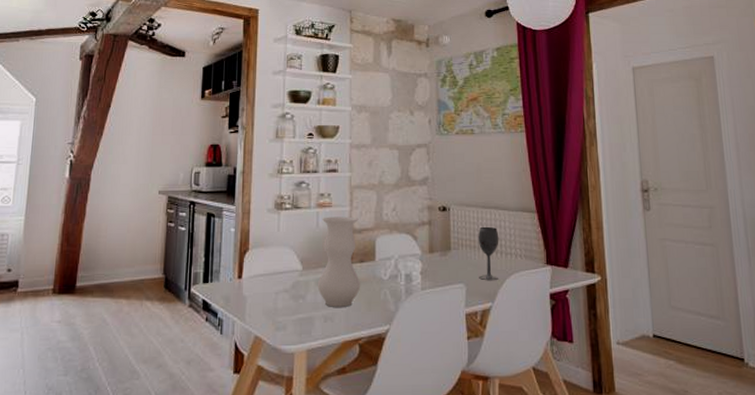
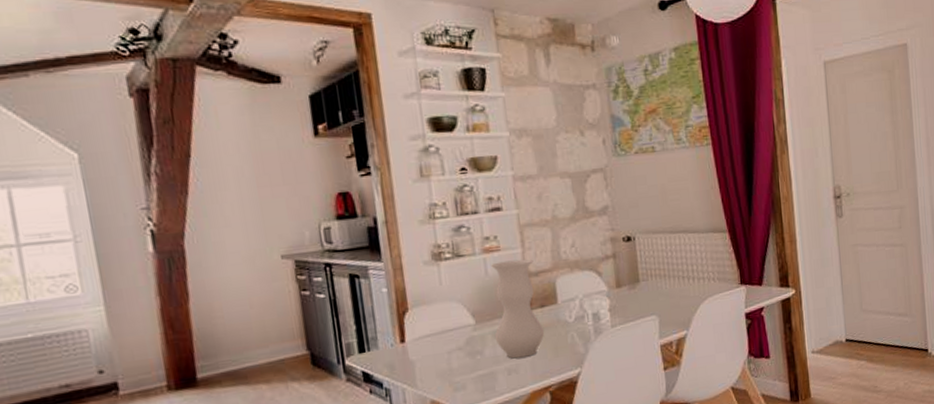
wine glass: present [477,226,499,281] -> none [667,252,693,310]

